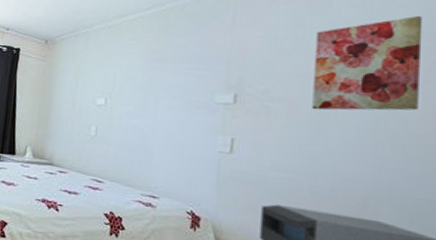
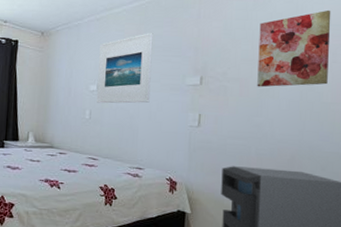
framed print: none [104,41,175,122] -> present [97,32,153,104]

